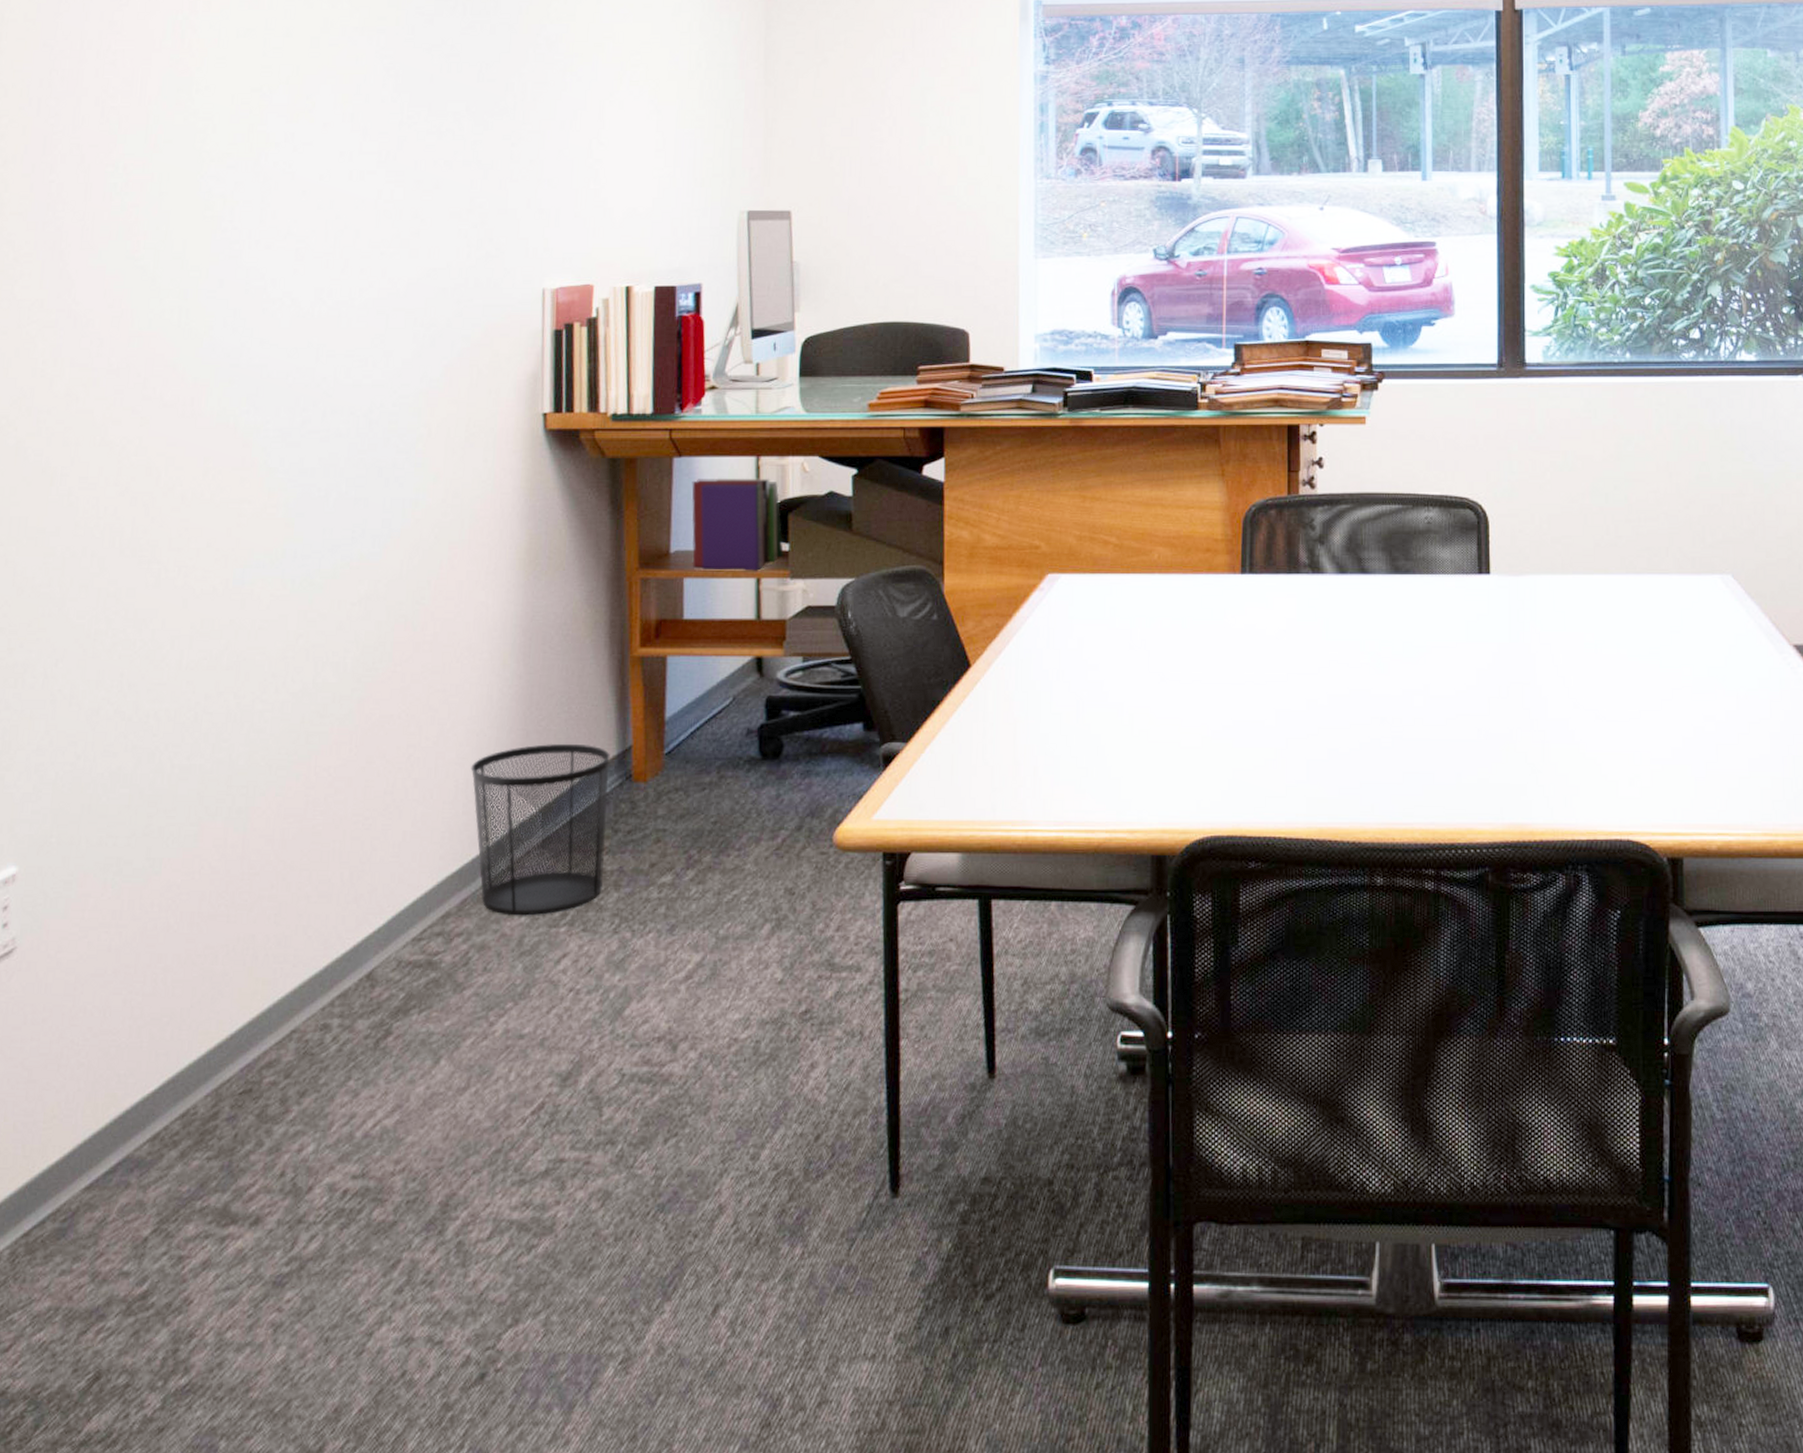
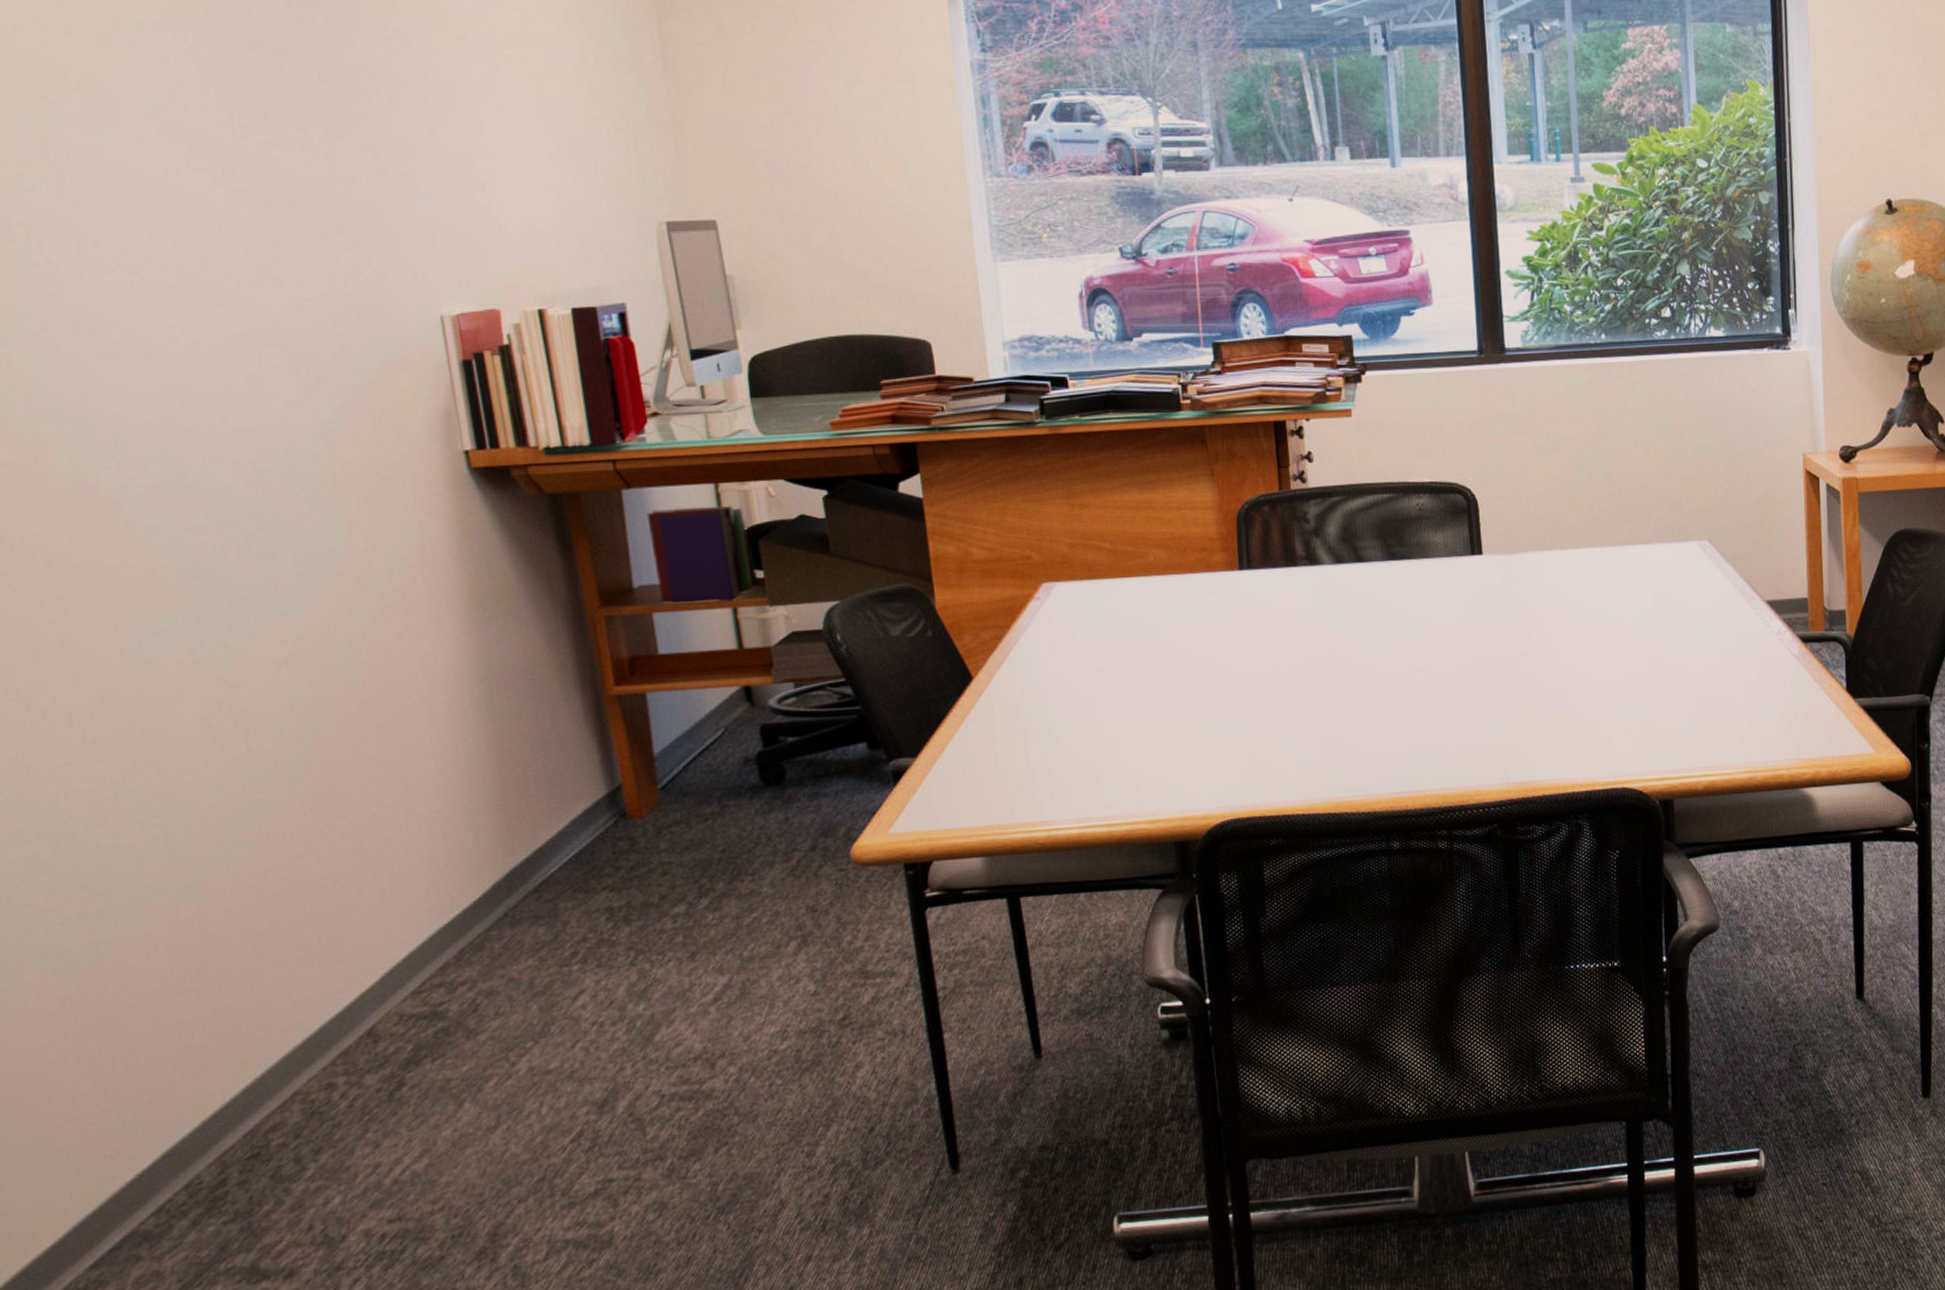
waste bin: present [471,743,610,916] -> none [446,787,612,960]

